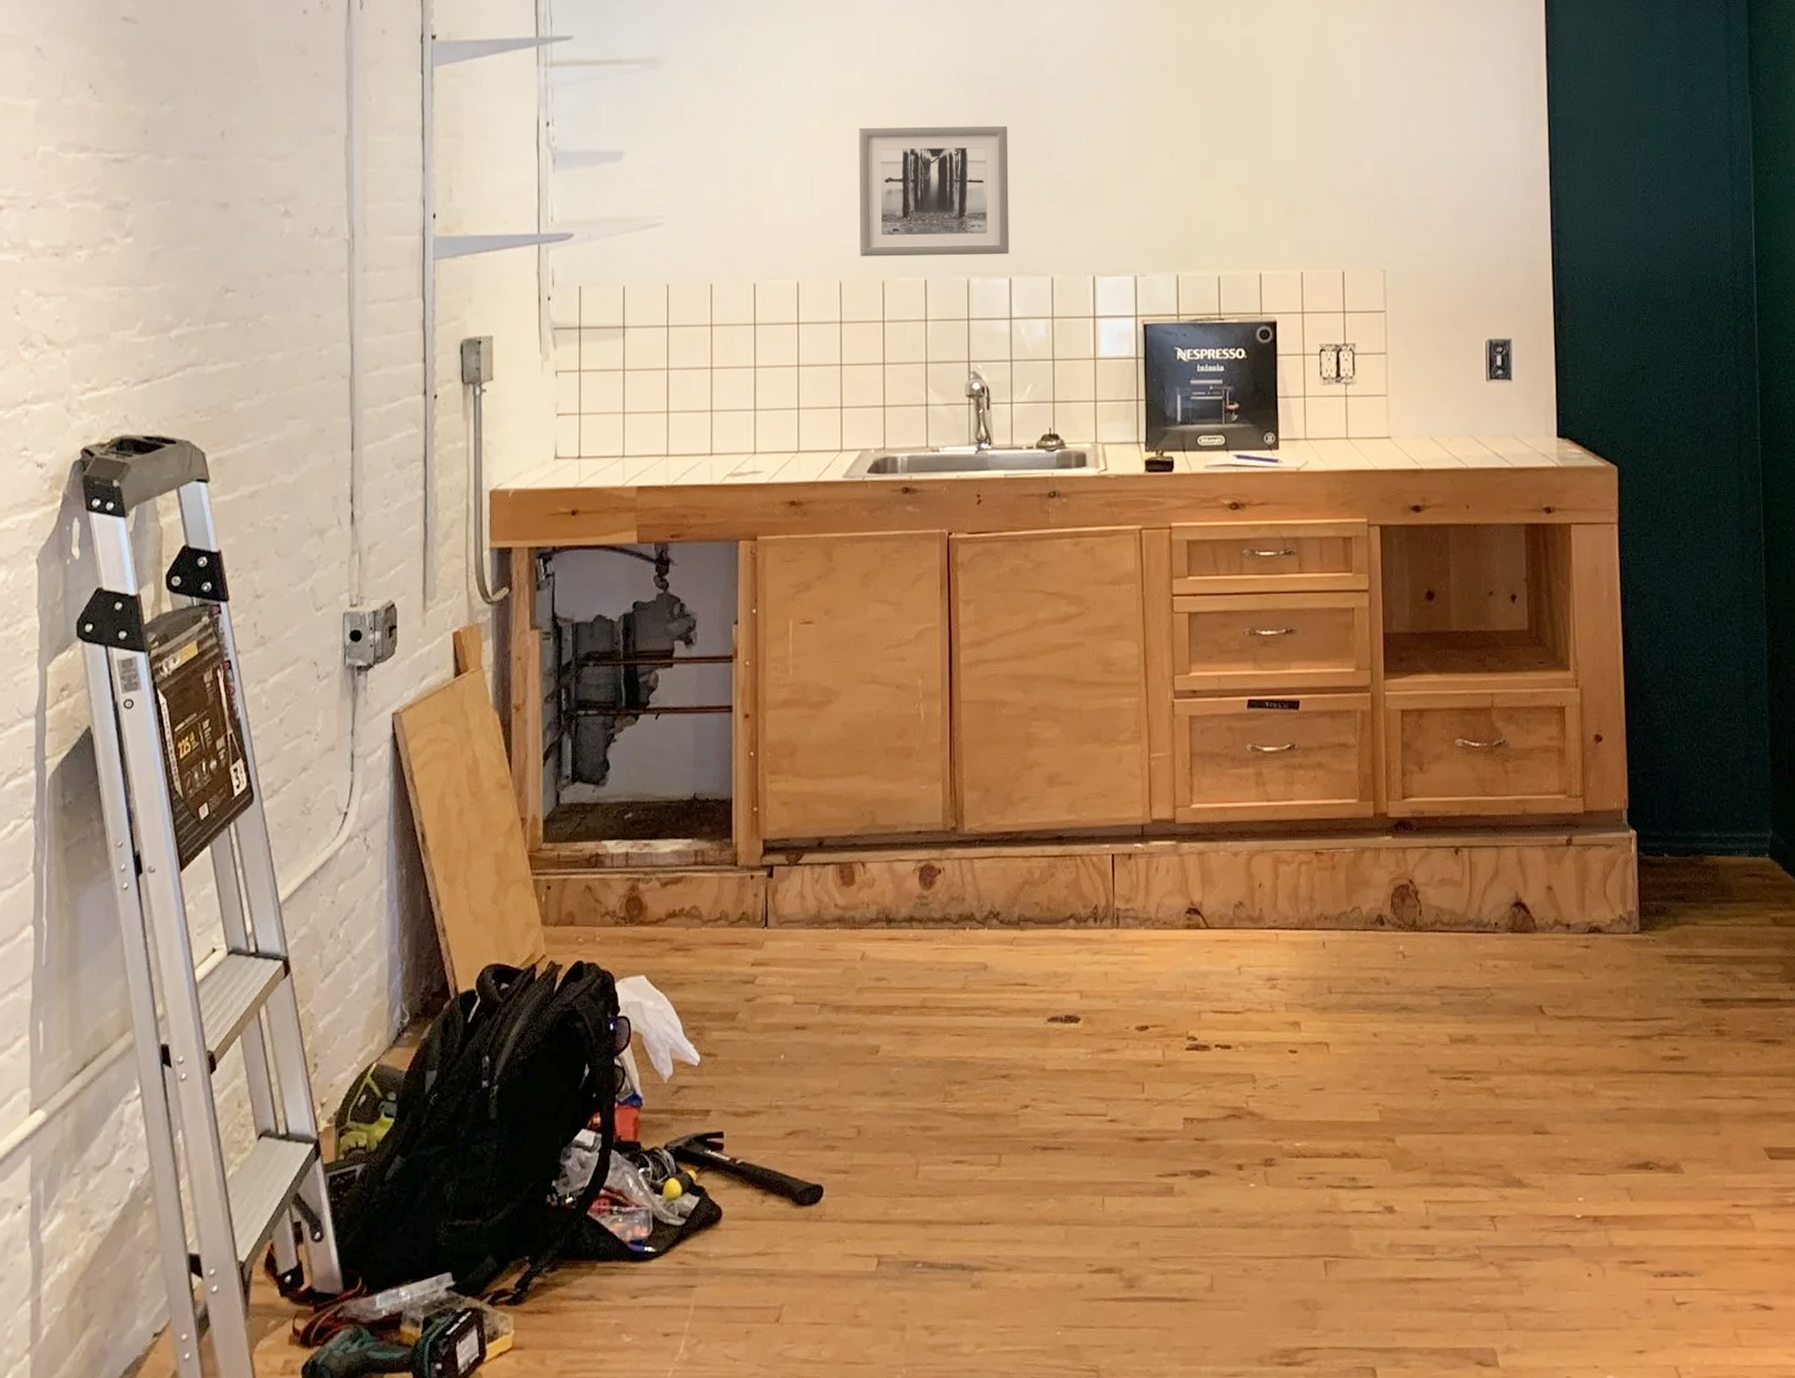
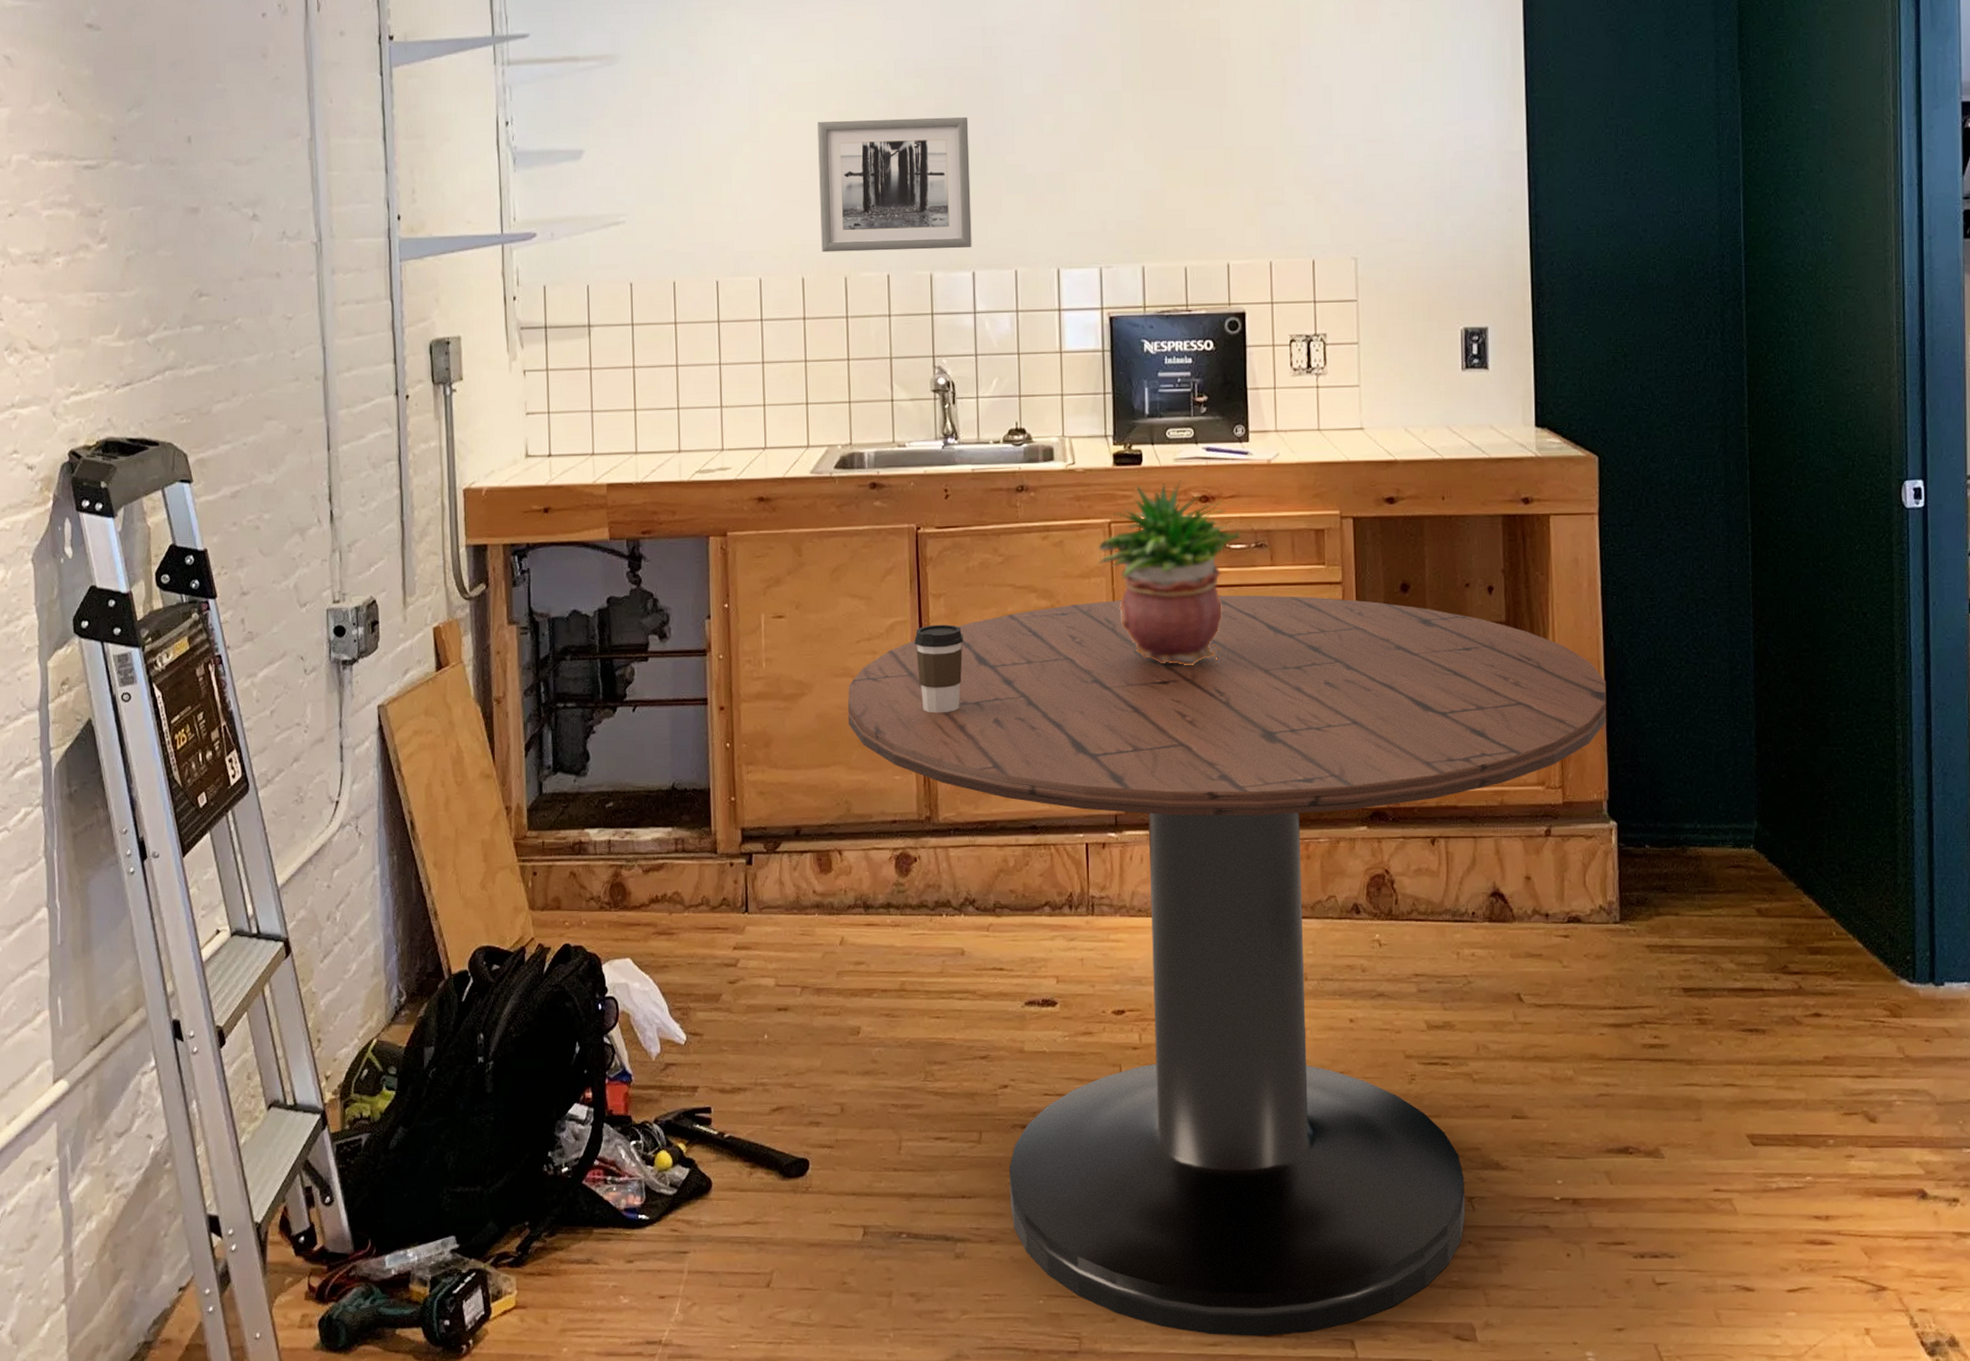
dining table: none [875,602,1627,1366] -> present [848,595,1607,1336]
coffee cup: none [943,631,993,721] -> present [914,624,963,713]
potted plant: none [1129,488,1270,674] -> present [1098,481,1241,666]

